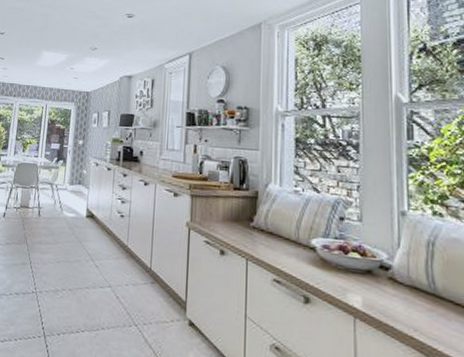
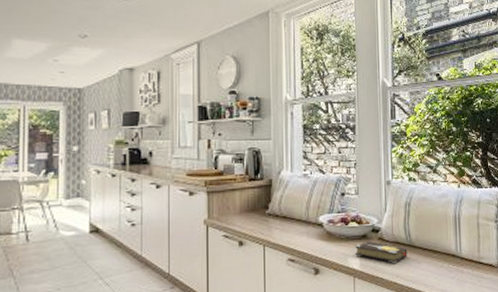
hardback book: none [356,278,431,313] -> present [355,241,407,263]

